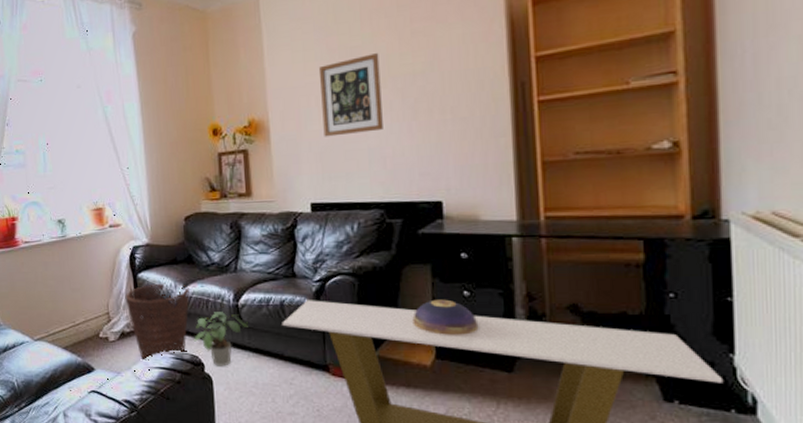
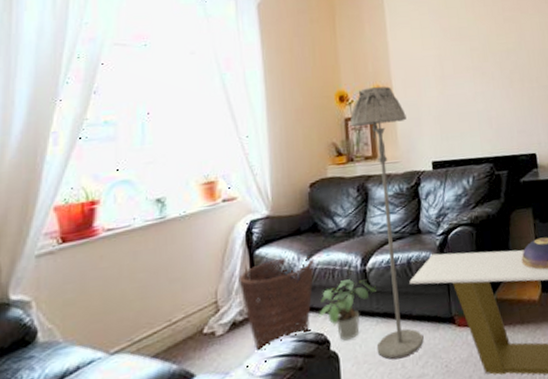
floor lamp: none [223,119,295,393] -> present [350,86,424,359]
wall art: present [318,53,383,137] -> none [434,34,488,102]

